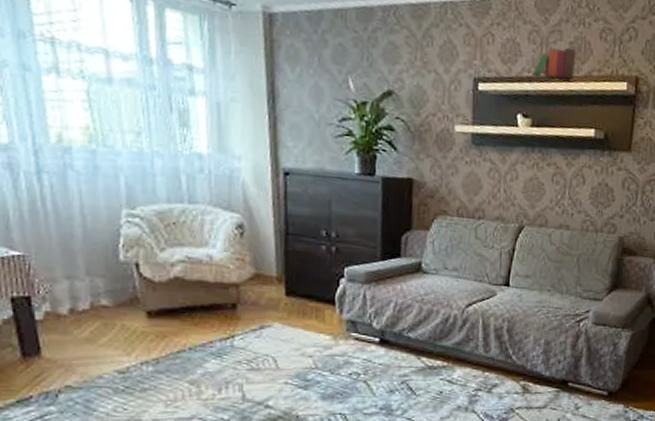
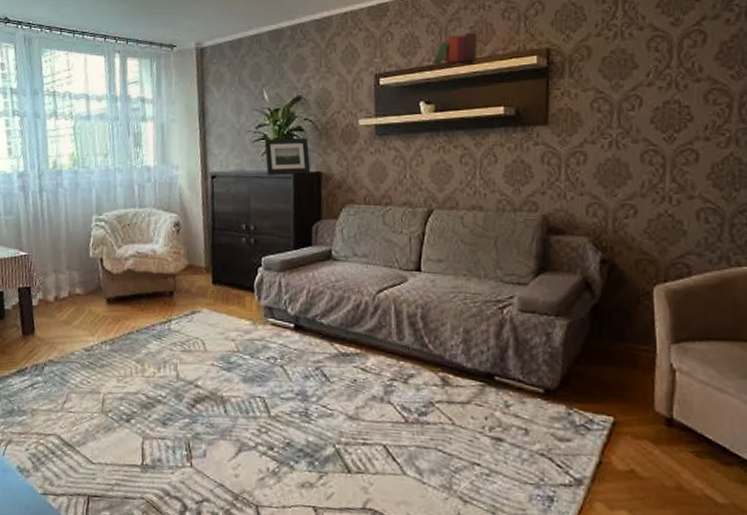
picture frame: none [348,135,402,179] -> present [264,138,311,175]

